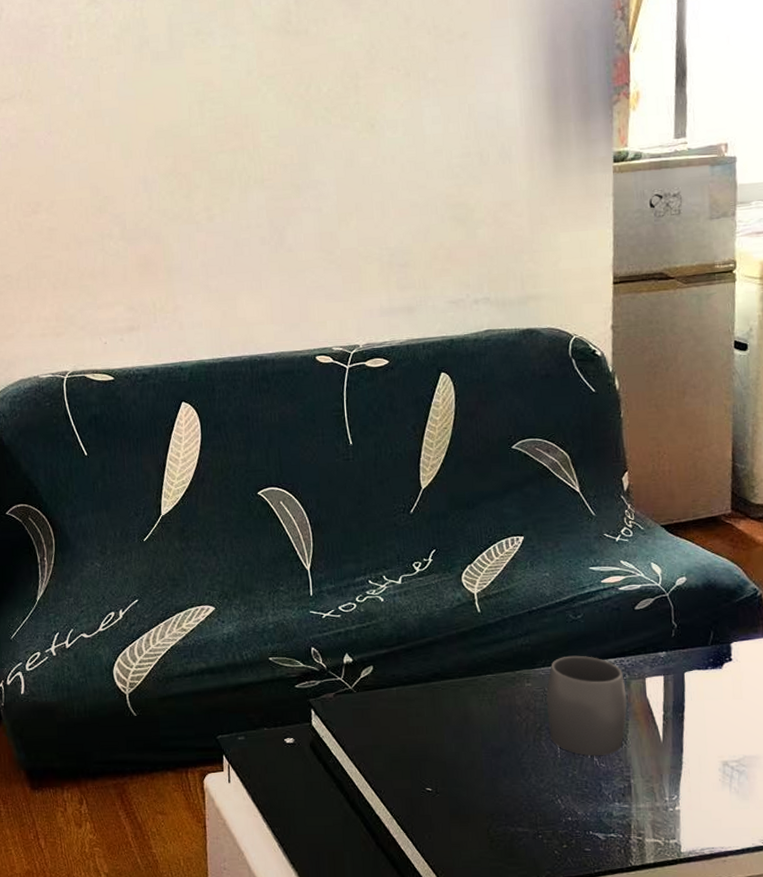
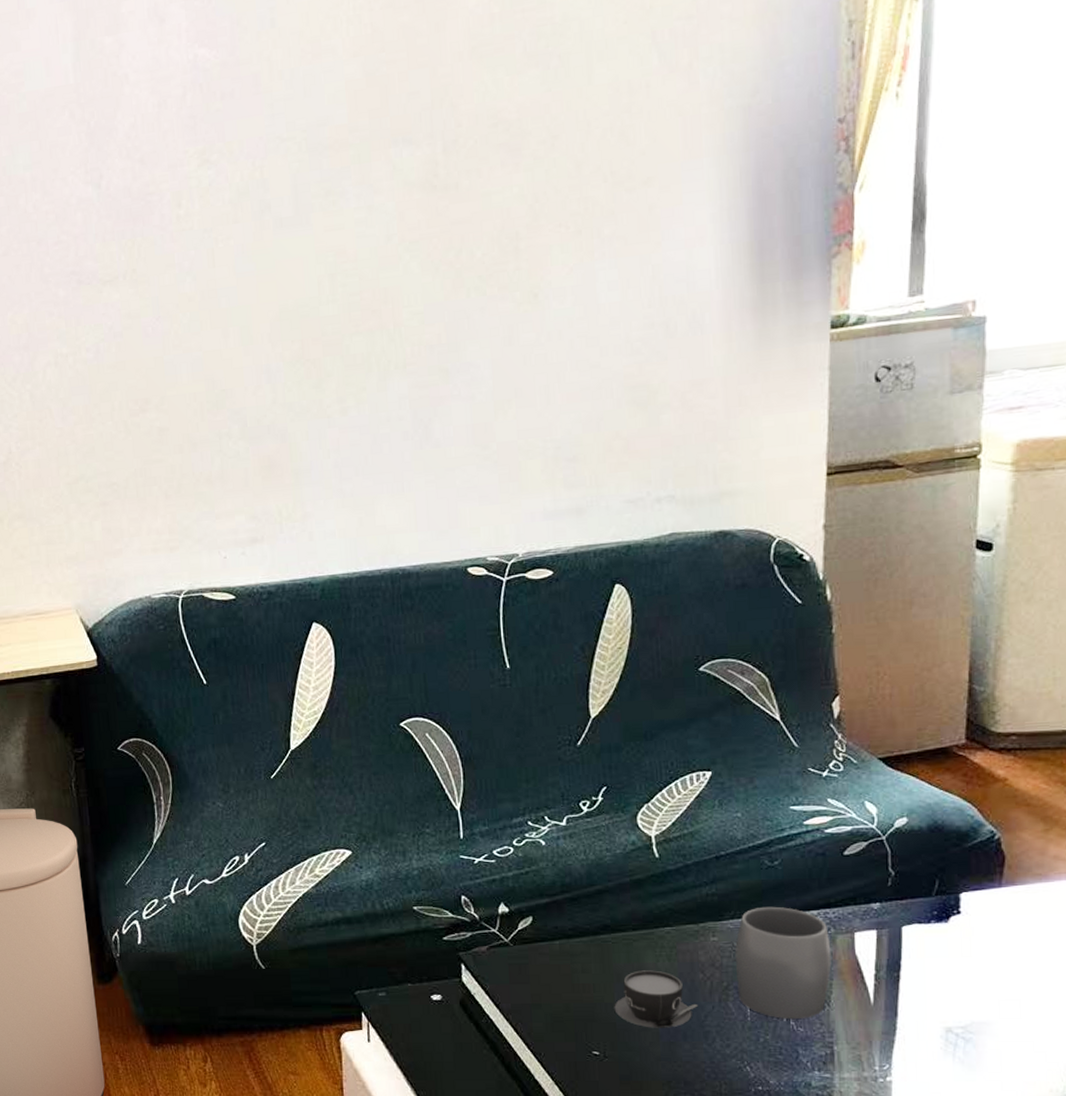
teacup: none [444,713,516,766] -> present [614,970,699,1028]

